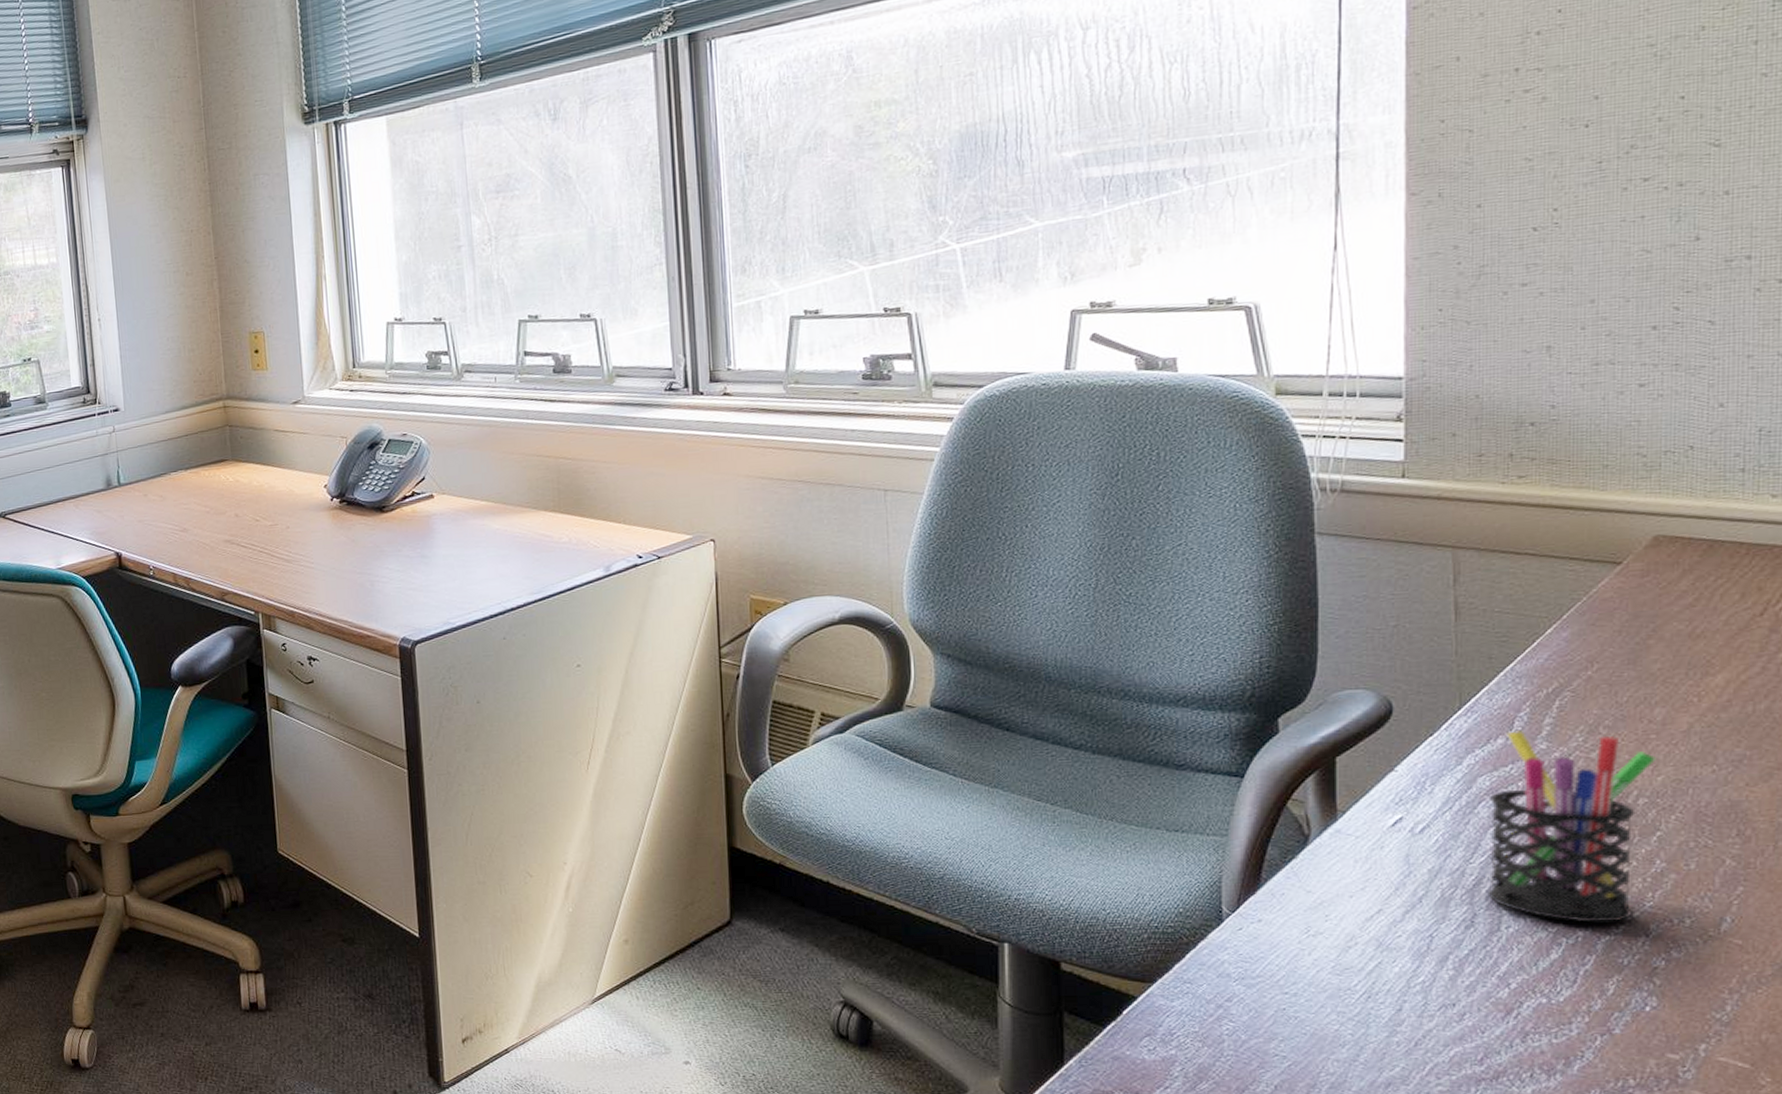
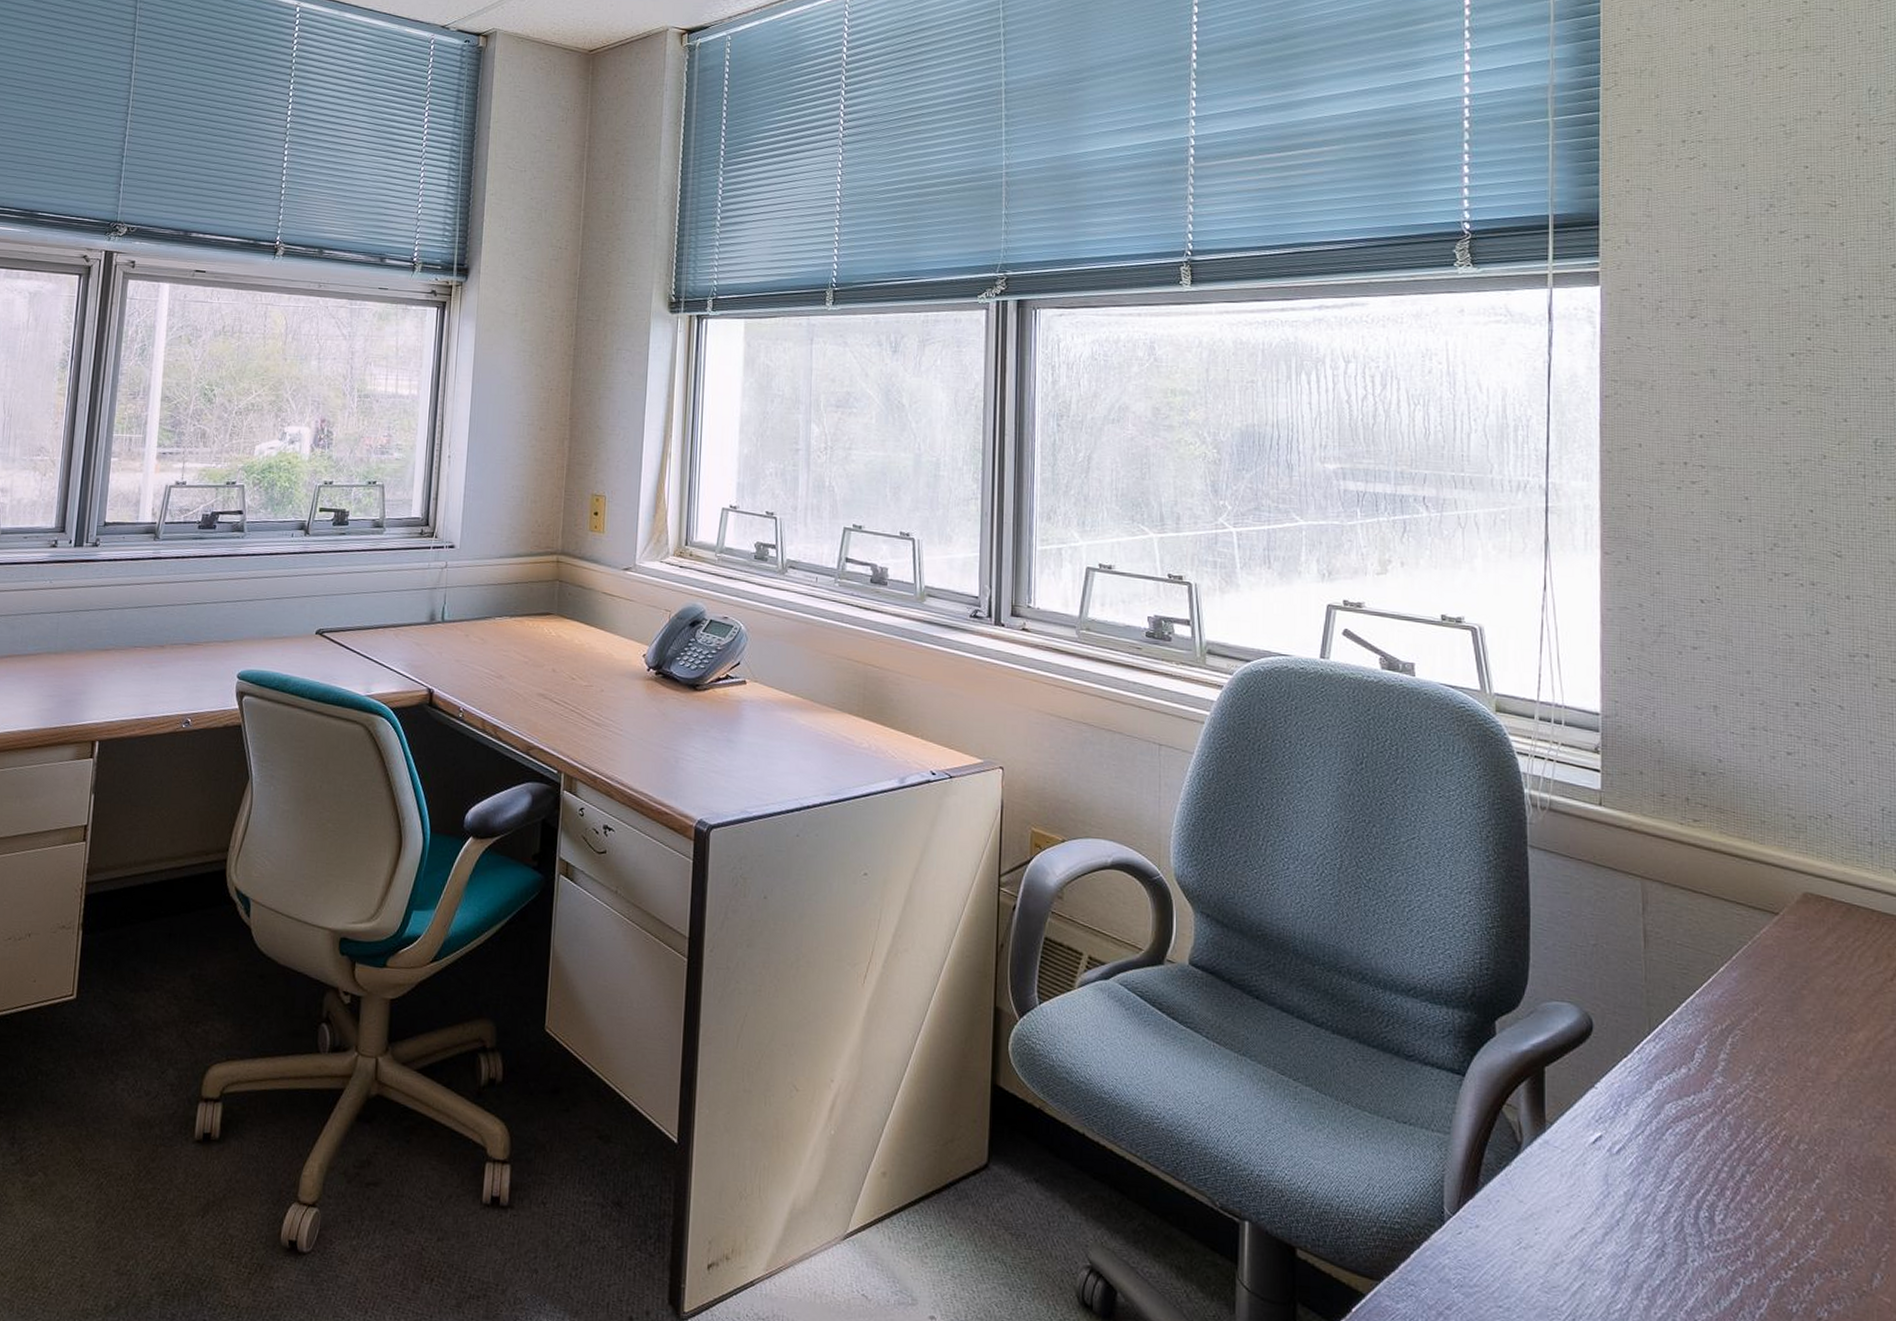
pen holder: present [1487,730,1656,923] -> none [1675,1062,1812,1268]

